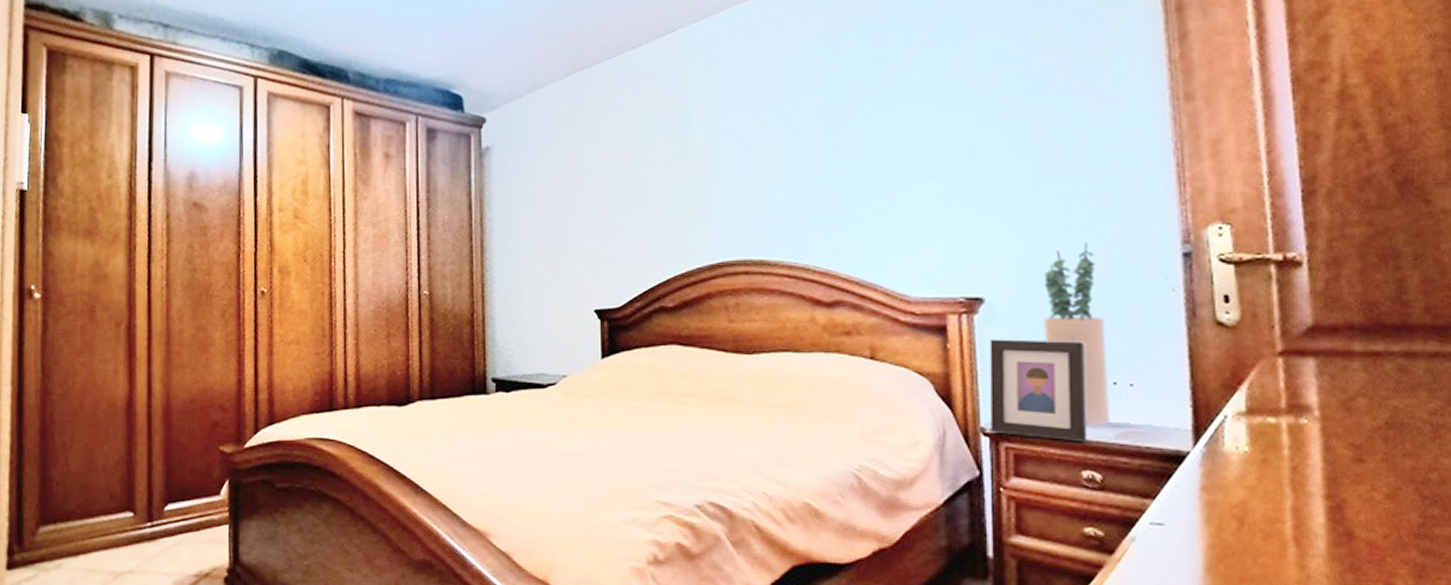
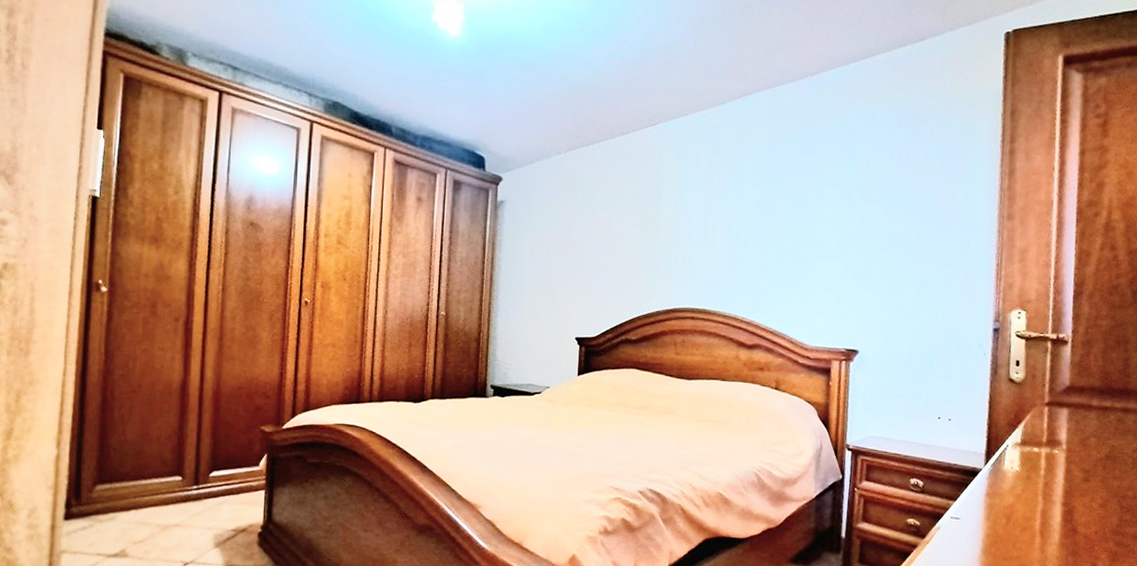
picture frame: present [990,339,1087,442] -> none [853,381,922,459]
vase: present [1044,242,1110,427] -> none [895,315,938,449]

